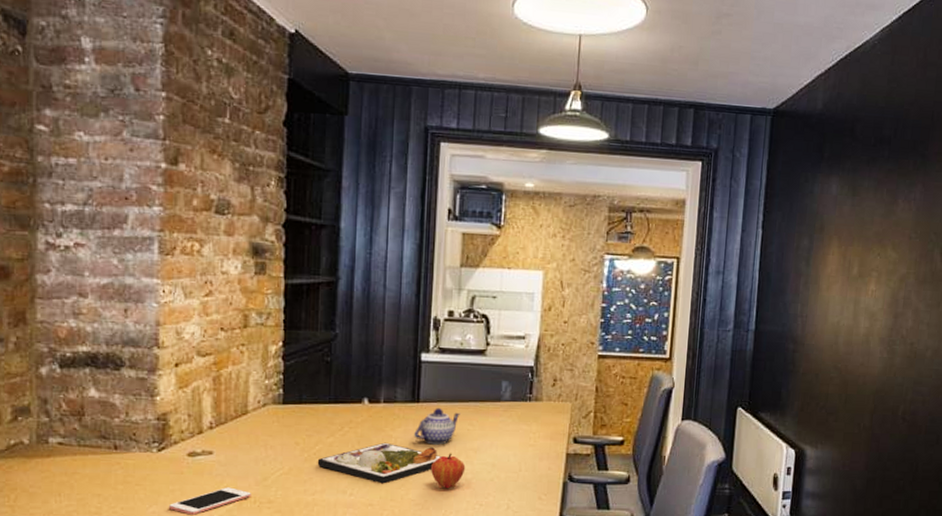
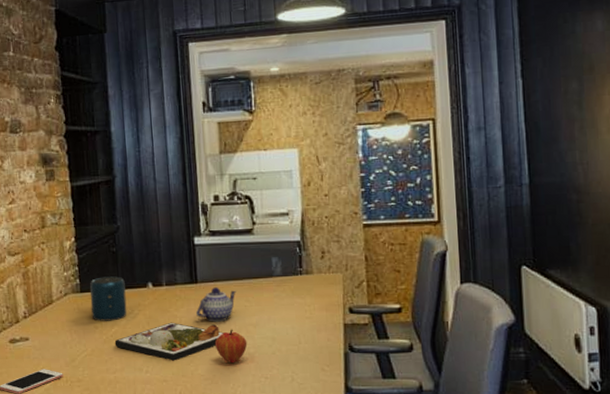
speaker: none [293,388,337,438] -> present [90,276,127,321]

